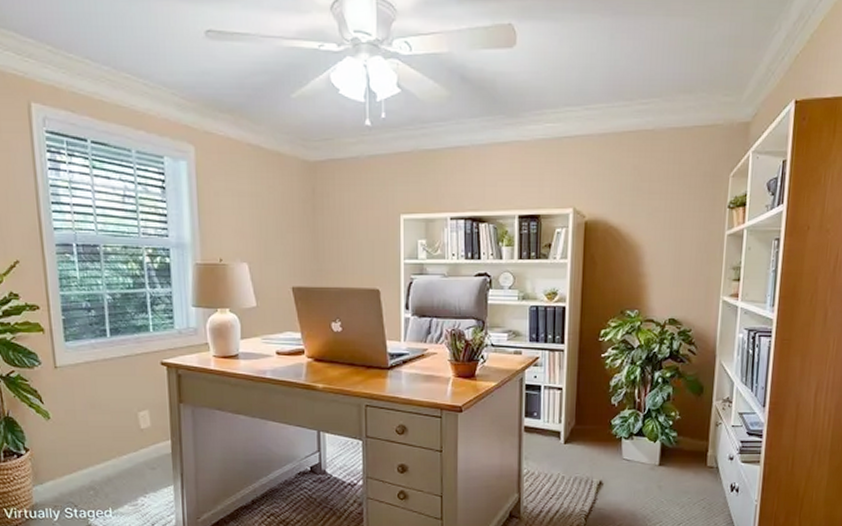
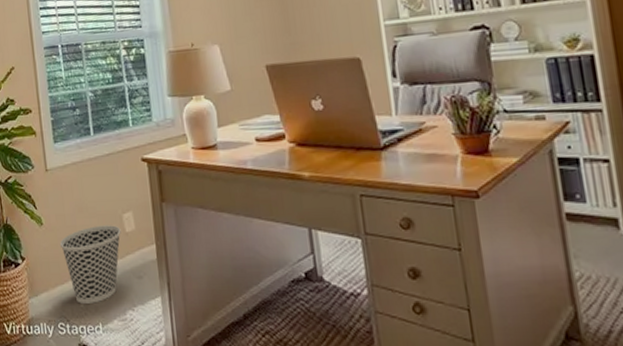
wastebasket: none [68,422,136,491] -> present [59,225,121,304]

